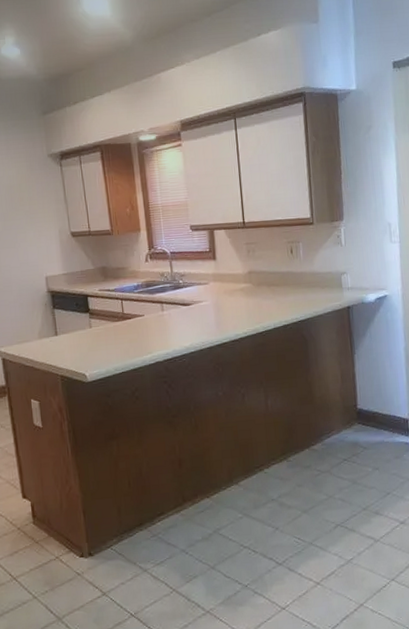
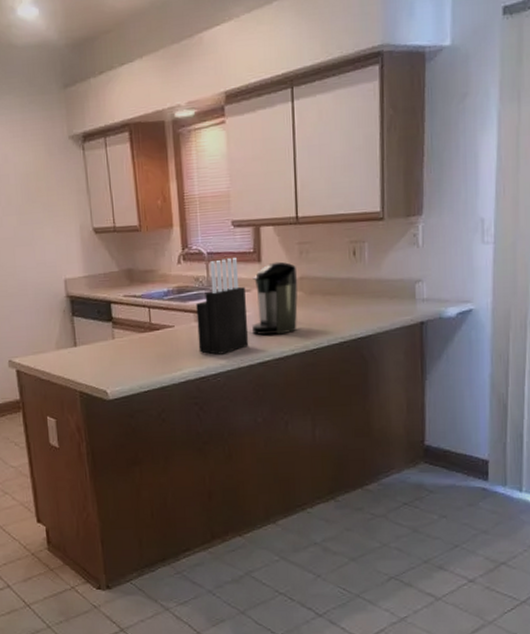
knife block: none [162,256,209,339] -> present [196,258,249,355]
coffee maker: none [209,259,249,321] -> present [252,261,298,336]

